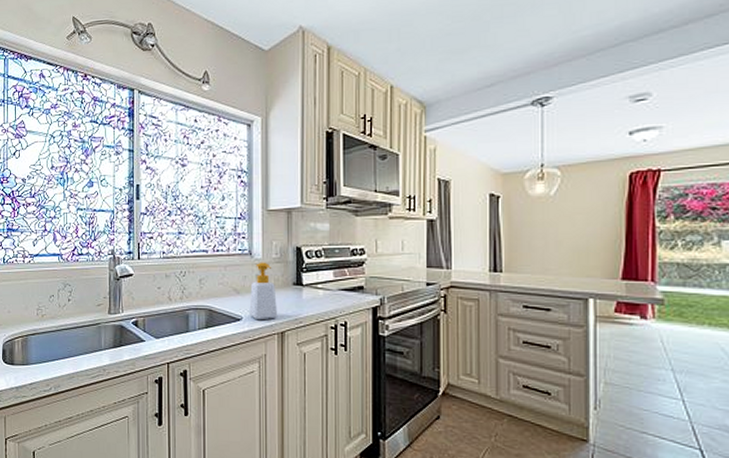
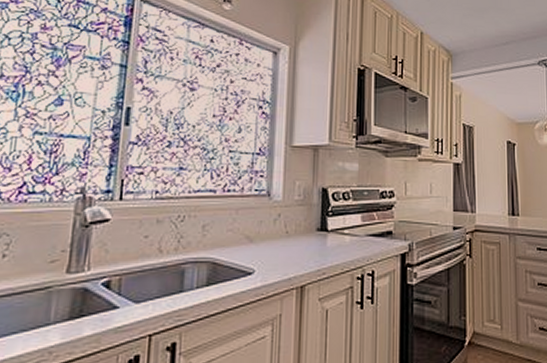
soap bottle: present [249,262,278,320] -> none [263,204,298,273]

